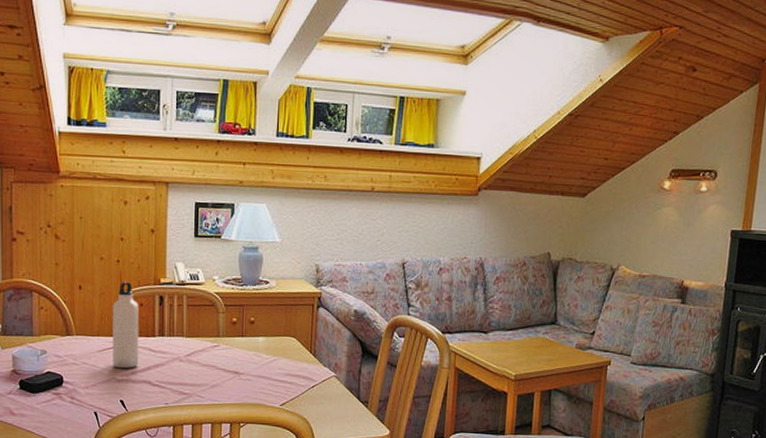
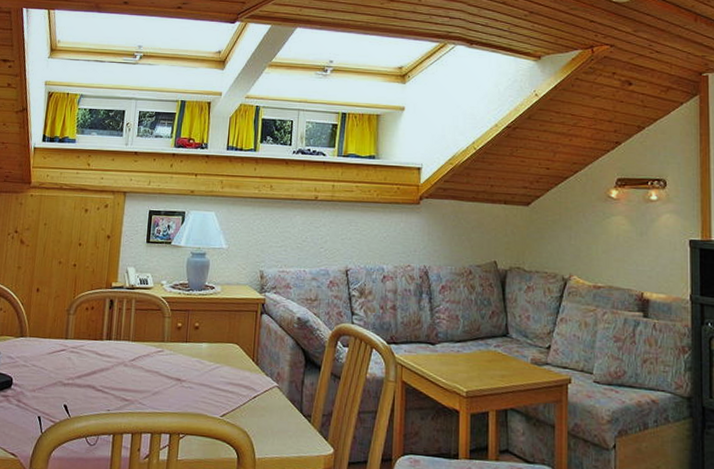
water bottle: present [112,281,140,368] -> none [60,284,90,372]

